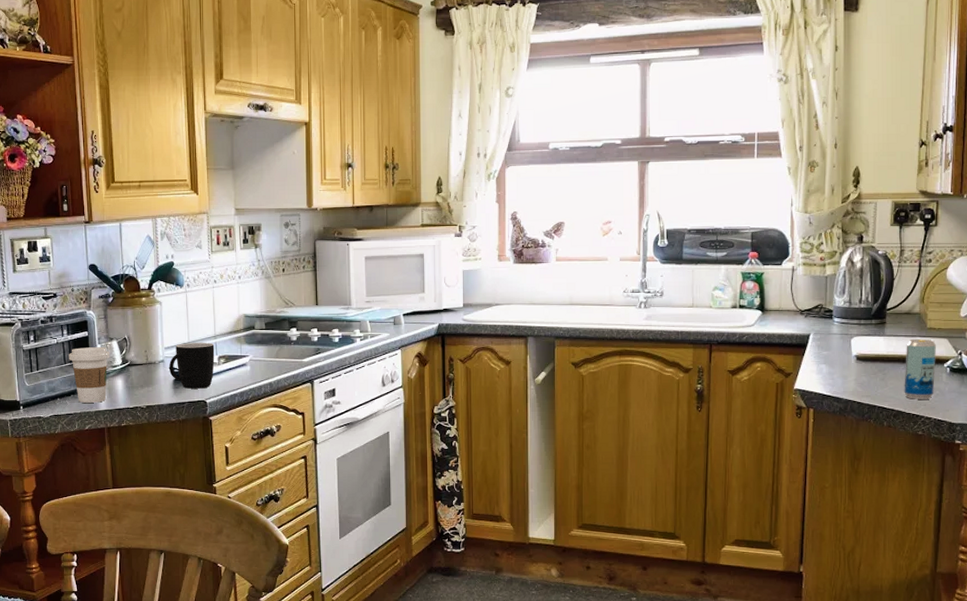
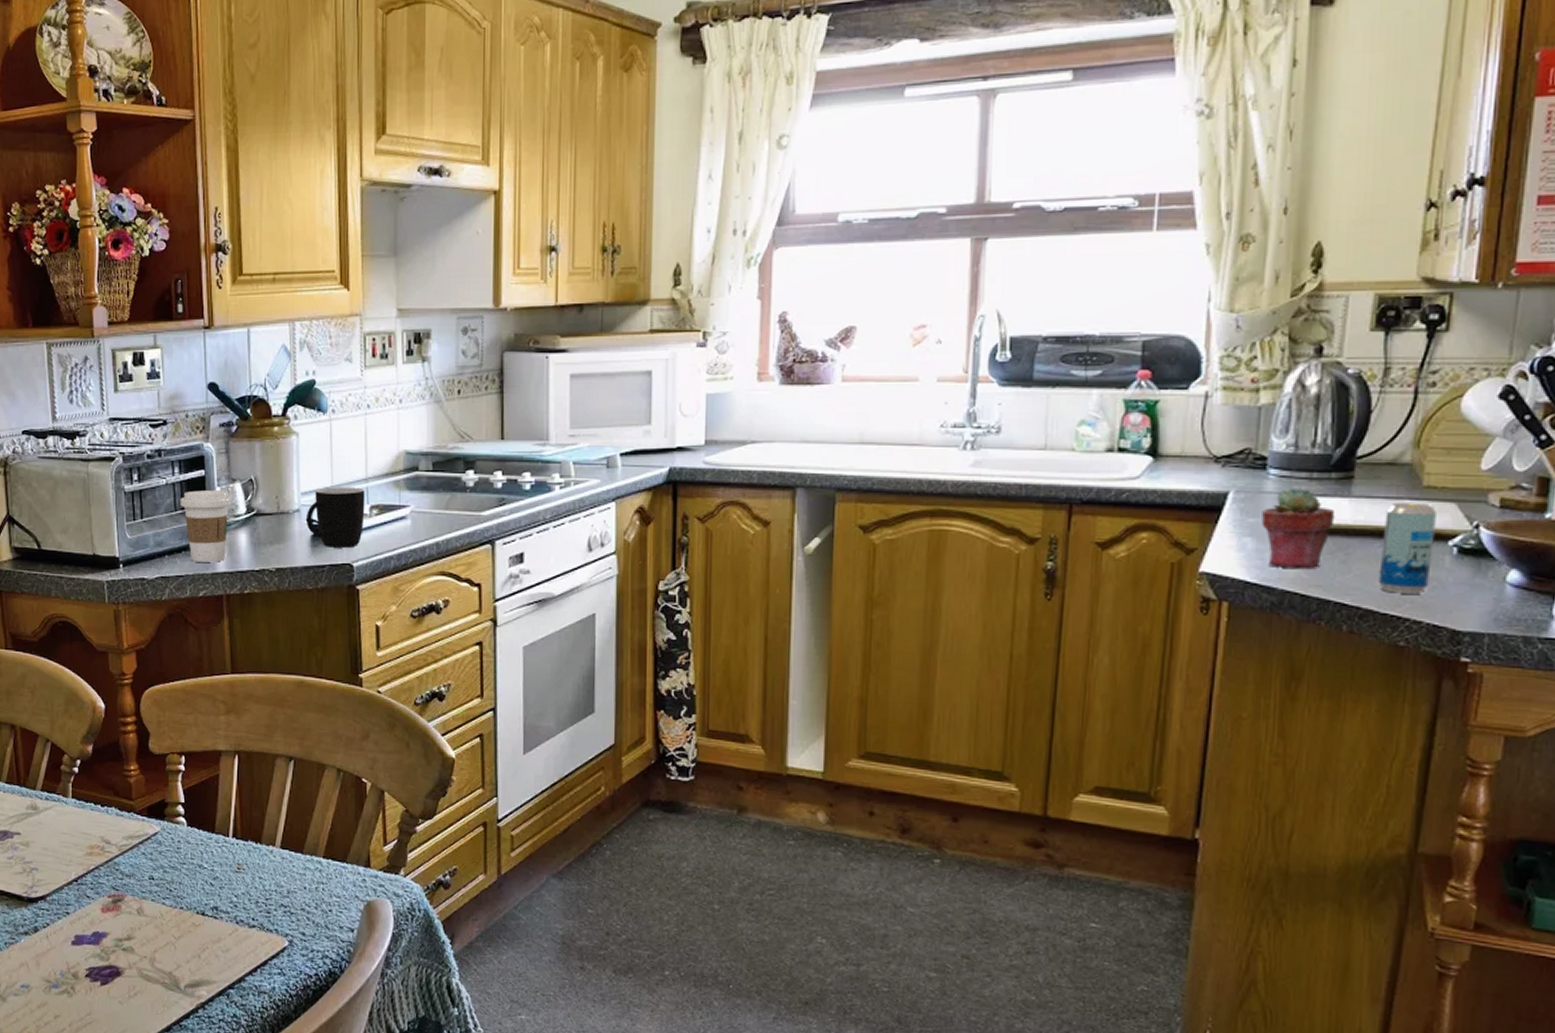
potted succulent: none [831,329,876,385] -> present [1262,486,1336,570]

